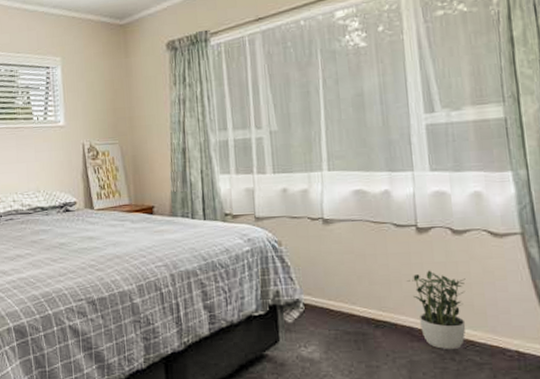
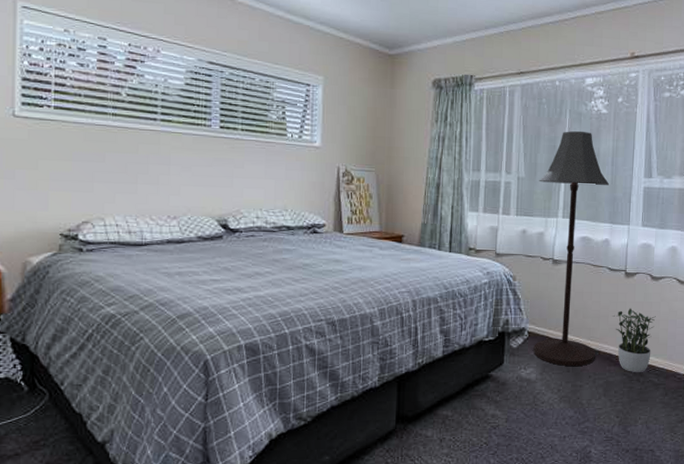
floor lamp: none [295,70,392,343] -> present [533,131,609,366]

